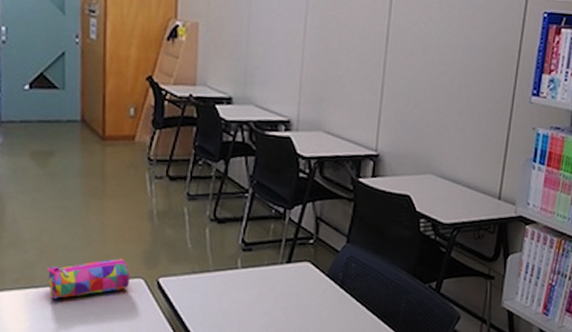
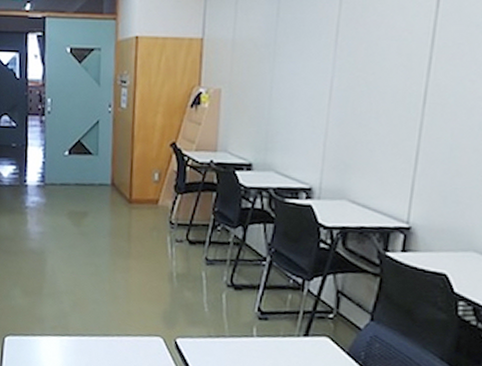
pencil case: present [47,258,131,299] -> none [79,315,151,348]

